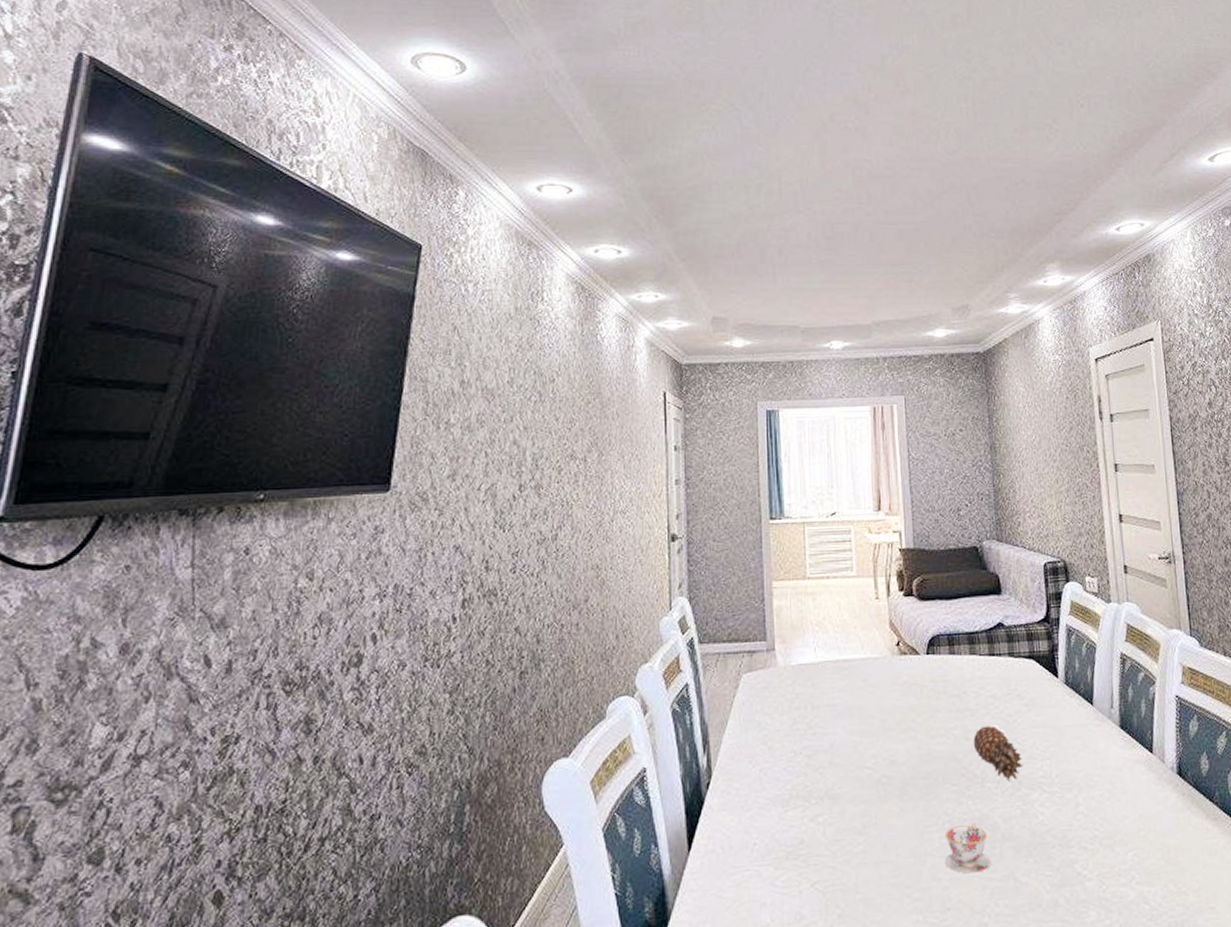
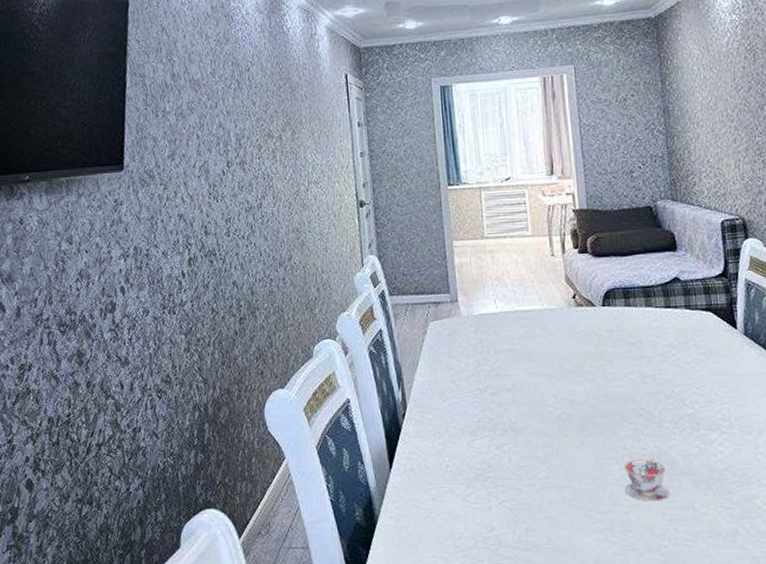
fruit: present [973,726,1023,780] -> none [650,372,701,421]

